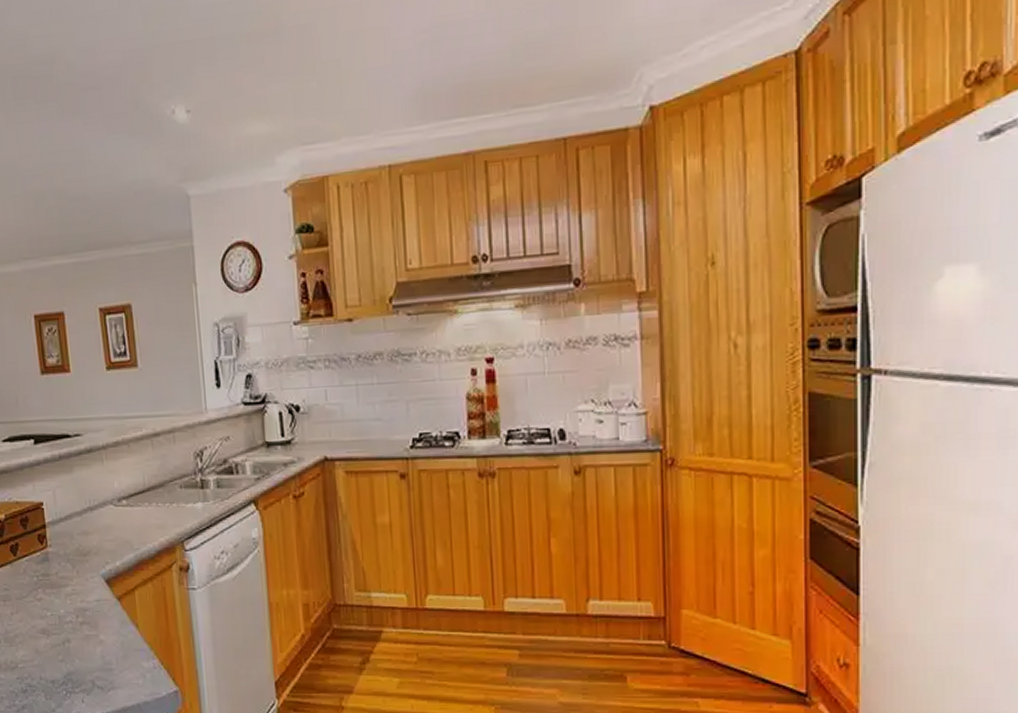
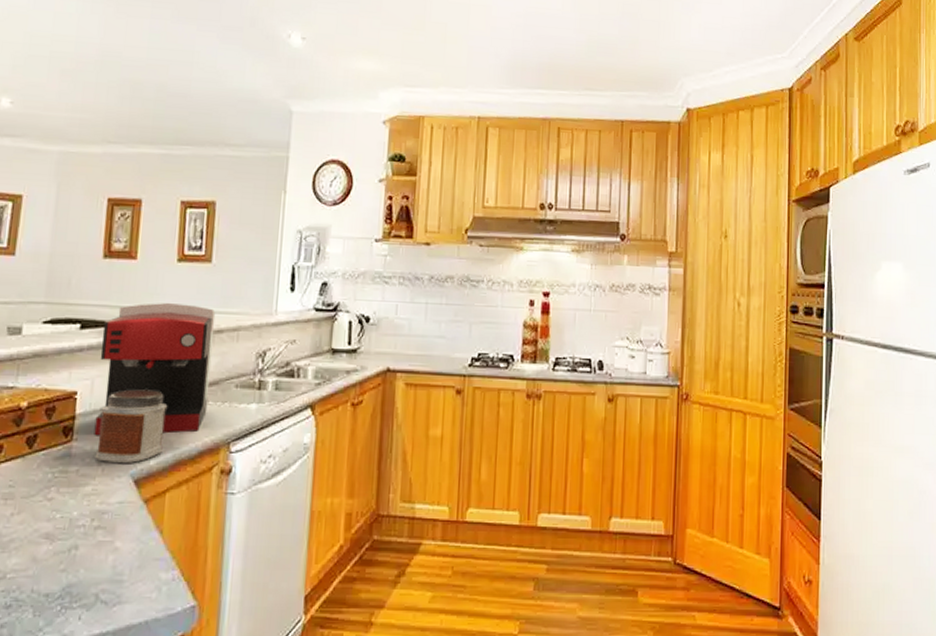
coffee maker: none [53,411,158,542] -> present [94,303,216,436]
jar: none [65,496,125,566] -> present [95,389,168,464]

